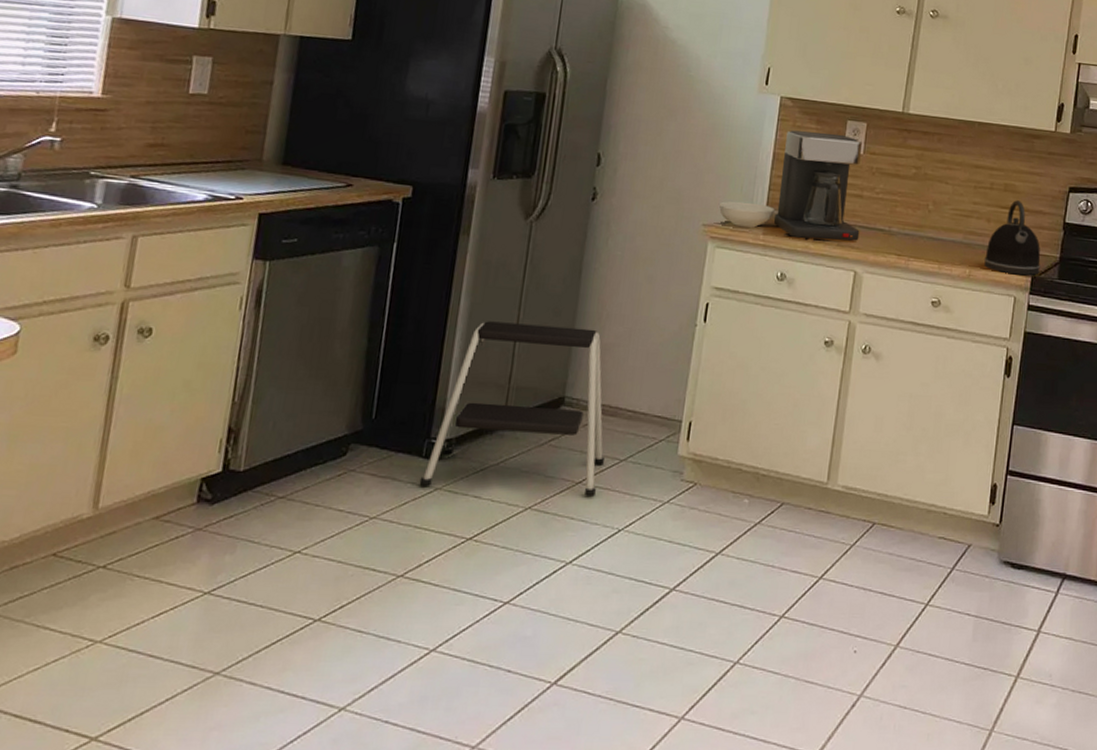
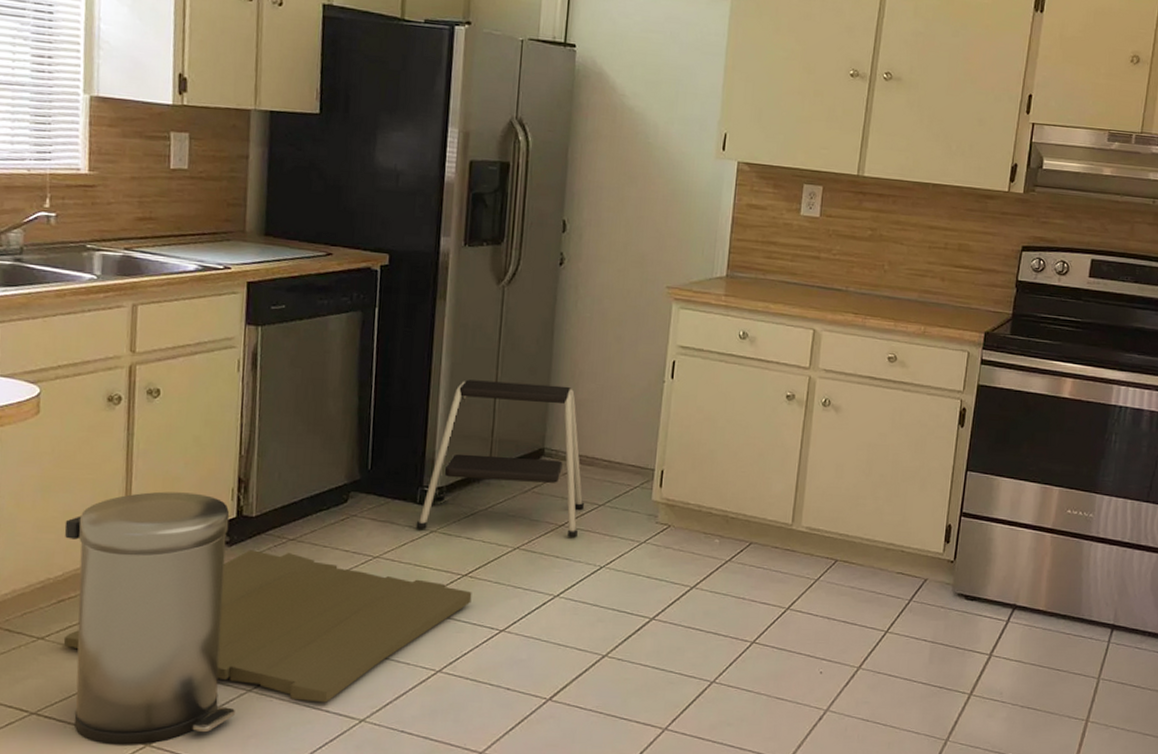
floor mat: none [10,509,476,688] -> present [63,550,472,703]
pedal bin: none [11,442,215,740] -> present [64,491,235,745]
bowl: present [718,201,775,228] -> none [681,264,735,290]
coffee maker: present [773,130,862,241] -> none [734,194,819,301]
kettle: present [983,200,1041,276] -> none [938,259,994,332]

